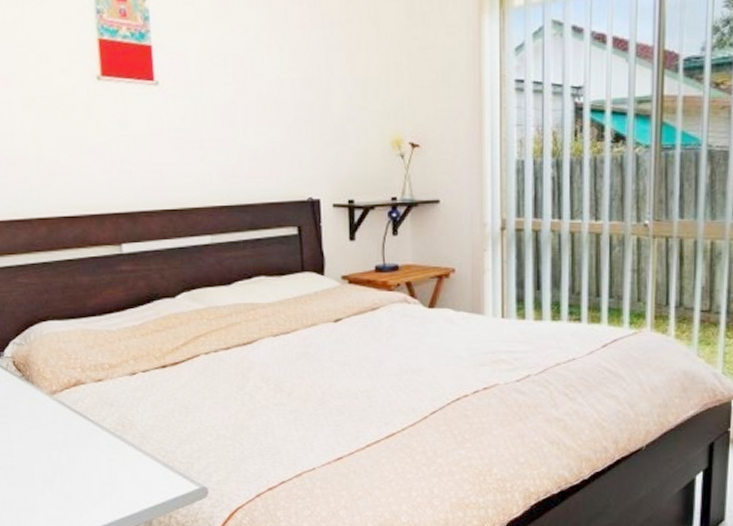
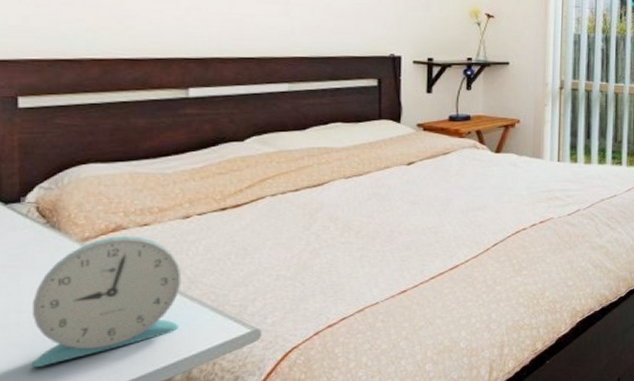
alarm clock: none [20,391,138,506] -> present [30,236,182,367]

